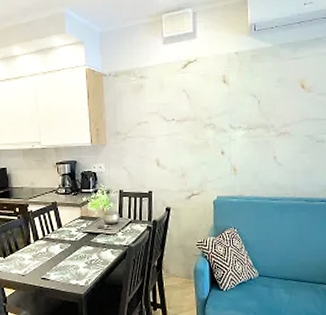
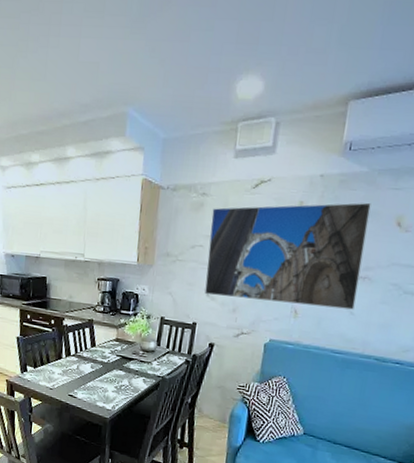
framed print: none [151,71,281,165] -> present [205,202,371,310]

